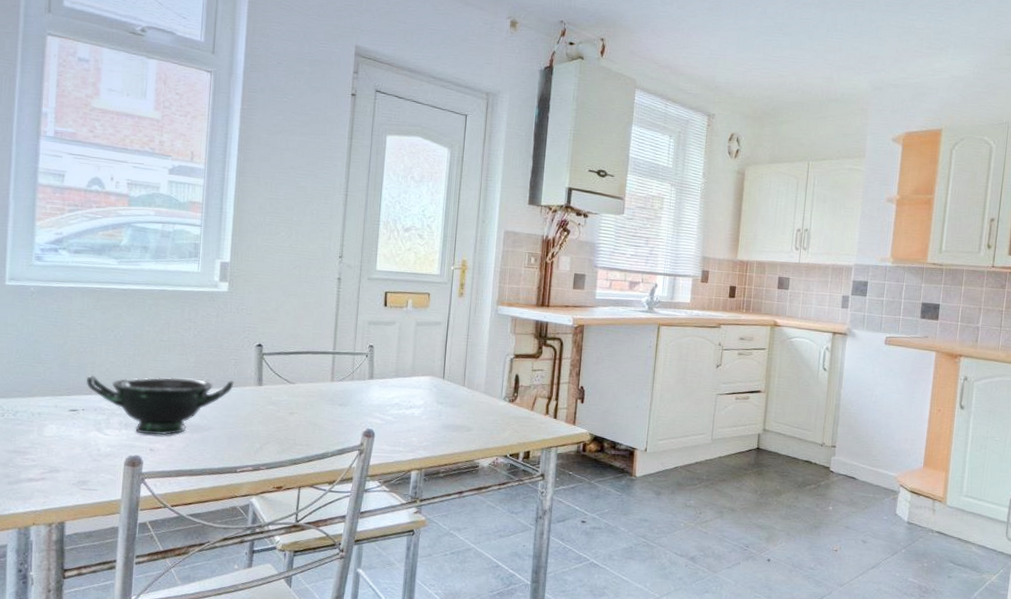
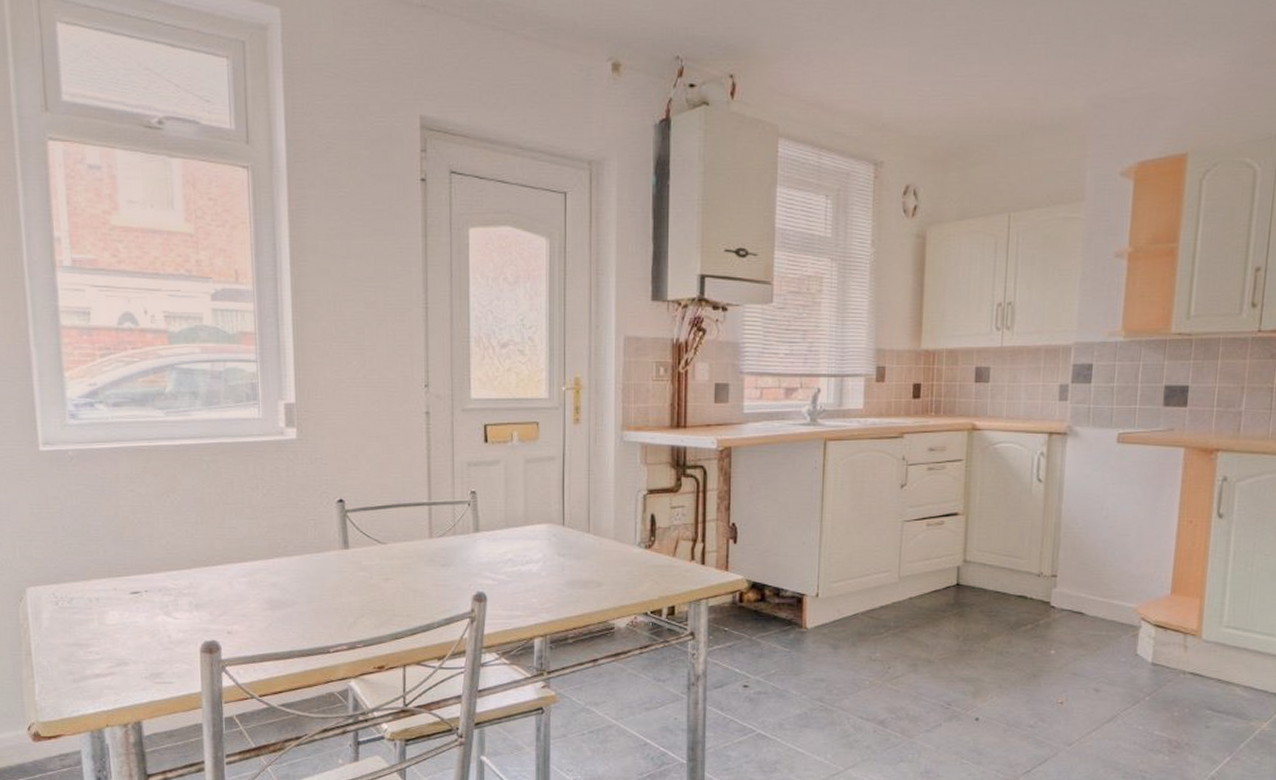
bowl: present [87,375,234,435] -> none [146,545,316,615]

